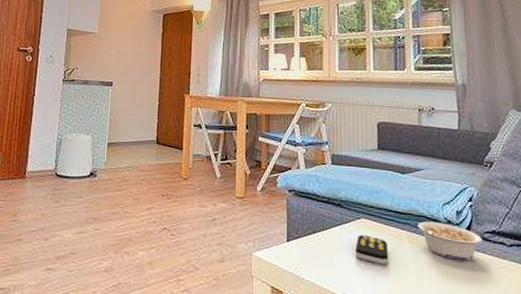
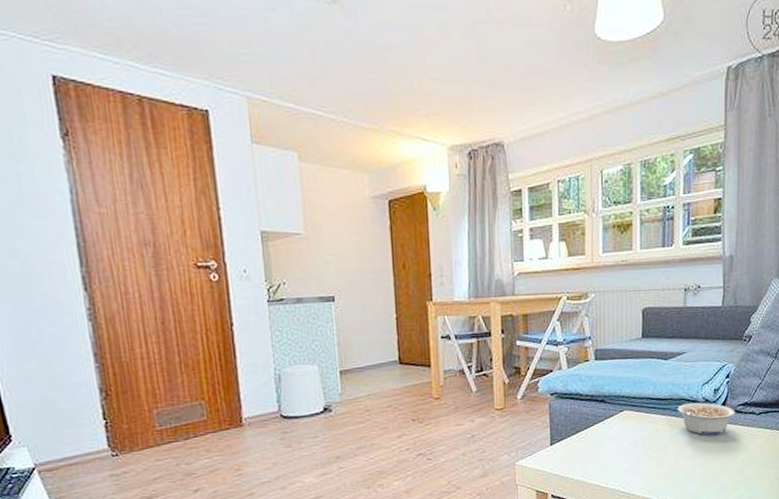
remote control: present [355,234,388,265] -> none [618,426,648,452]

